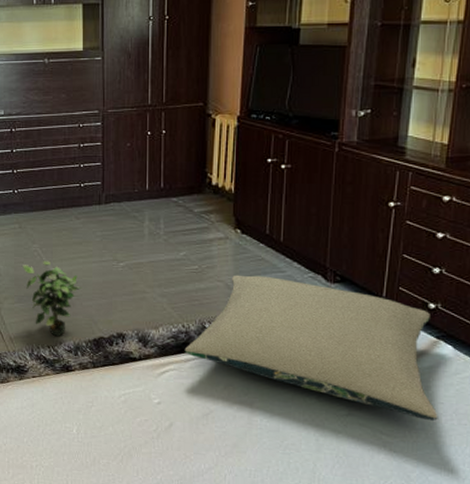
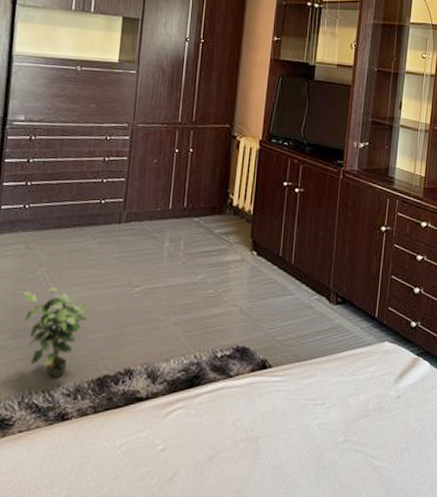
pillow: present [184,274,438,421] -> none [194,298,419,439]

